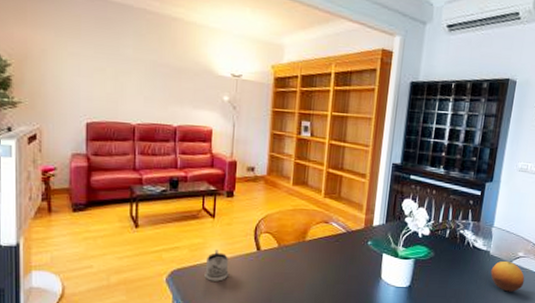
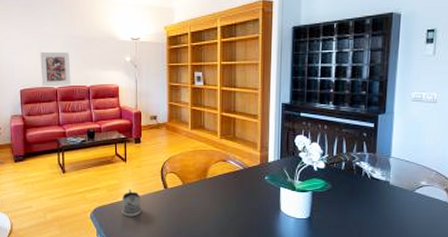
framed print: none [115,78,155,123] -> present [40,51,71,87]
fruit: present [490,261,525,292] -> none [392,191,431,221]

